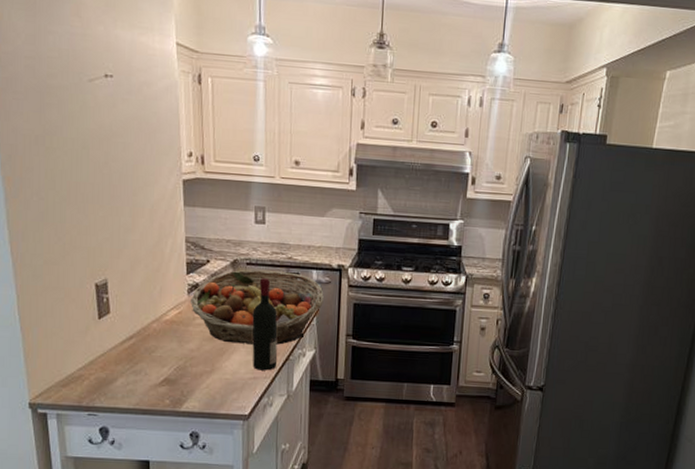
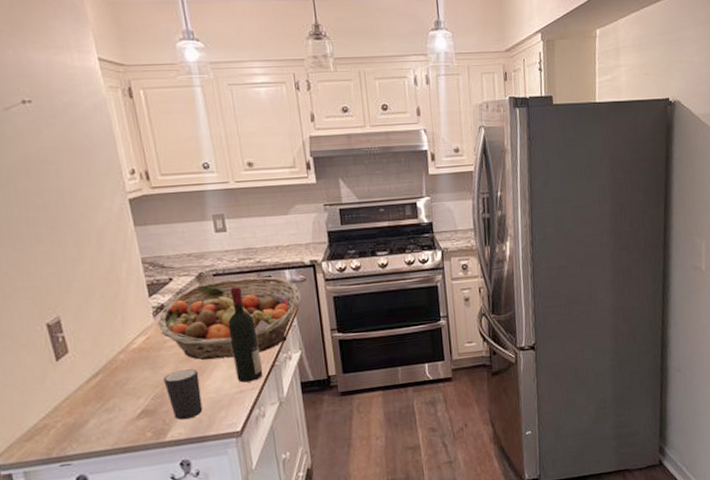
mug: none [187,348,219,395] -> present [163,369,203,421]

